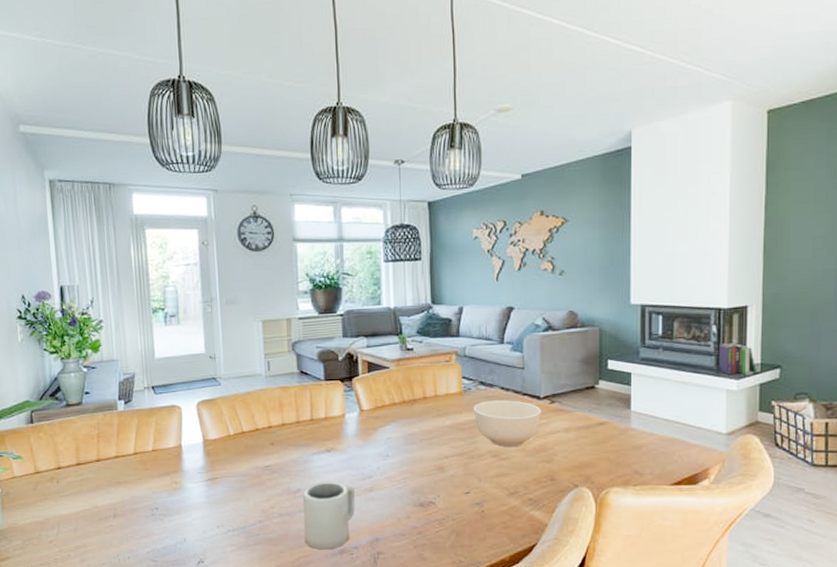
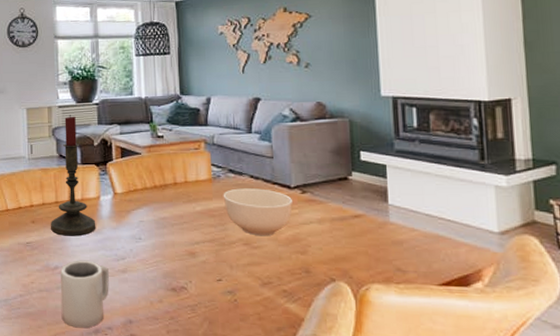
candle: none [292,327,341,457] -> present [51,115,96,236]
books: present [715,342,757,375] -> none [479,136,528,170]

